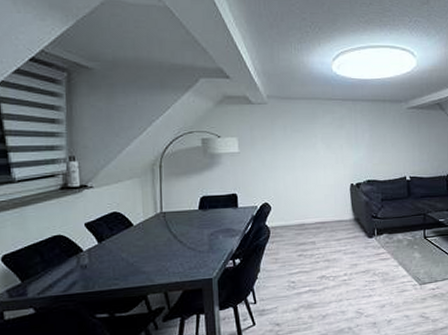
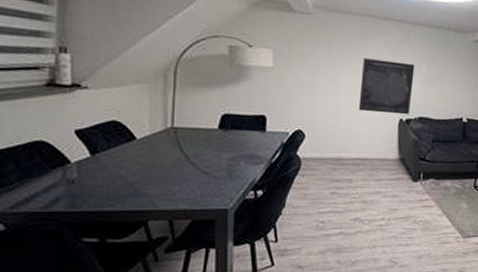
wall art: none [313,134,359,181] -> present [358,58,415,115]

